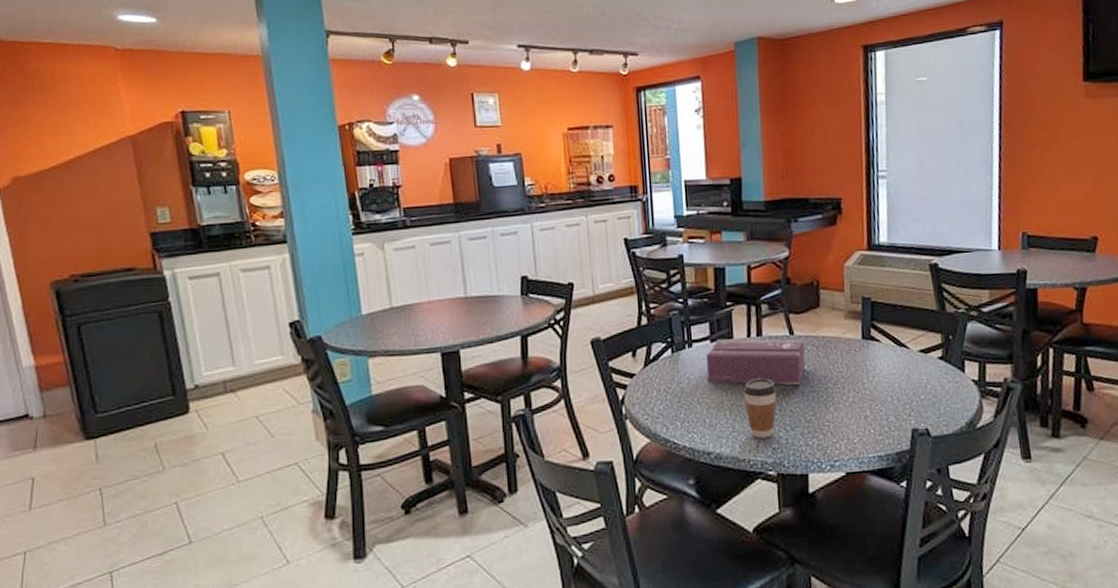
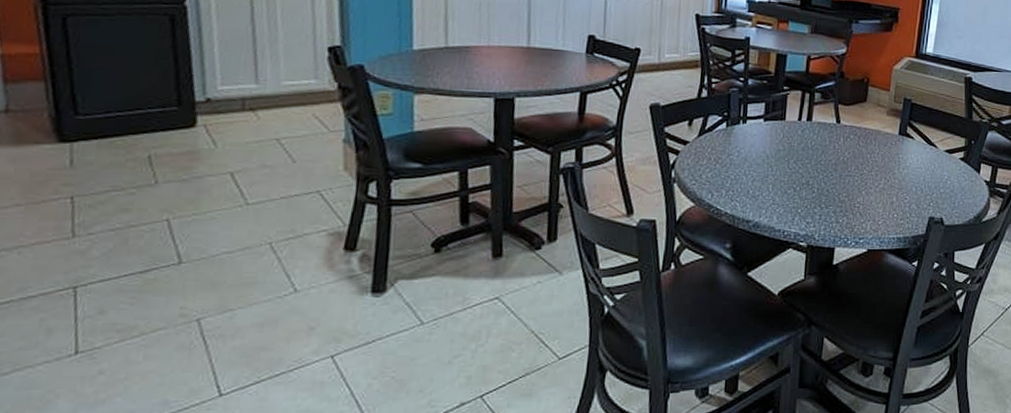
tissue box: present [705,338,806,385] -> none [756,119,848,168]
coffee cup: present [743,378,777,439] -> none [787,159,818,213]

